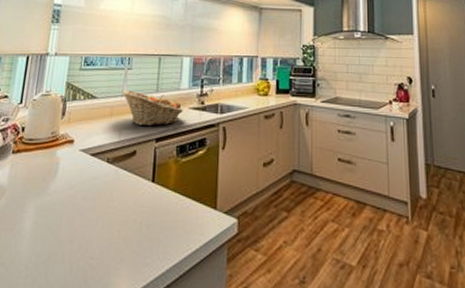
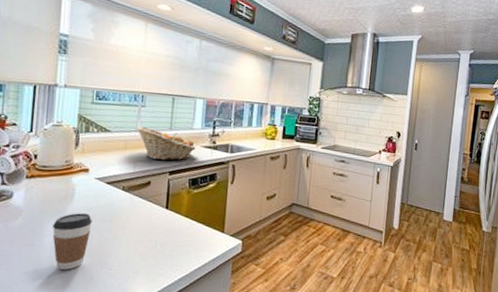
coffee cup: none [33,191,75,260] -> present [53,213,92,270]

